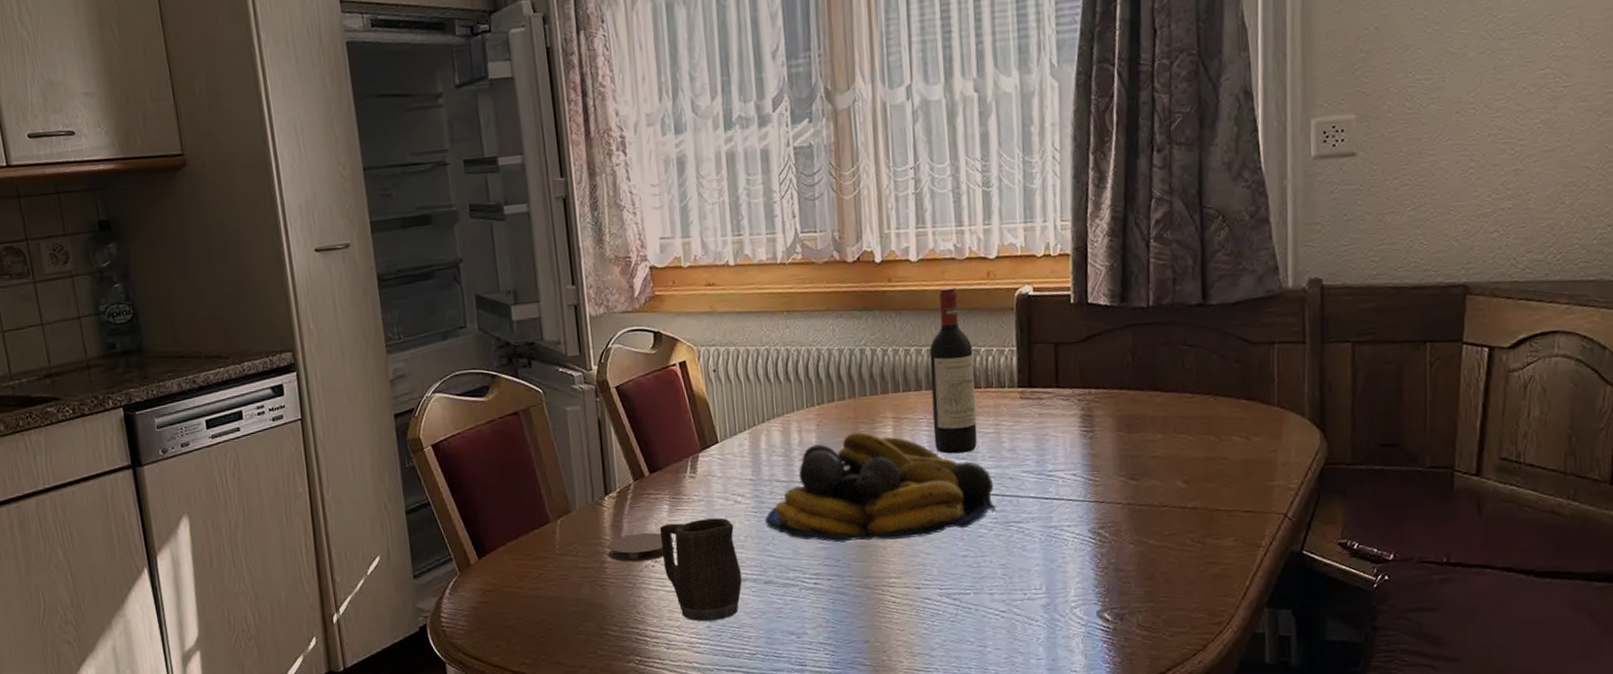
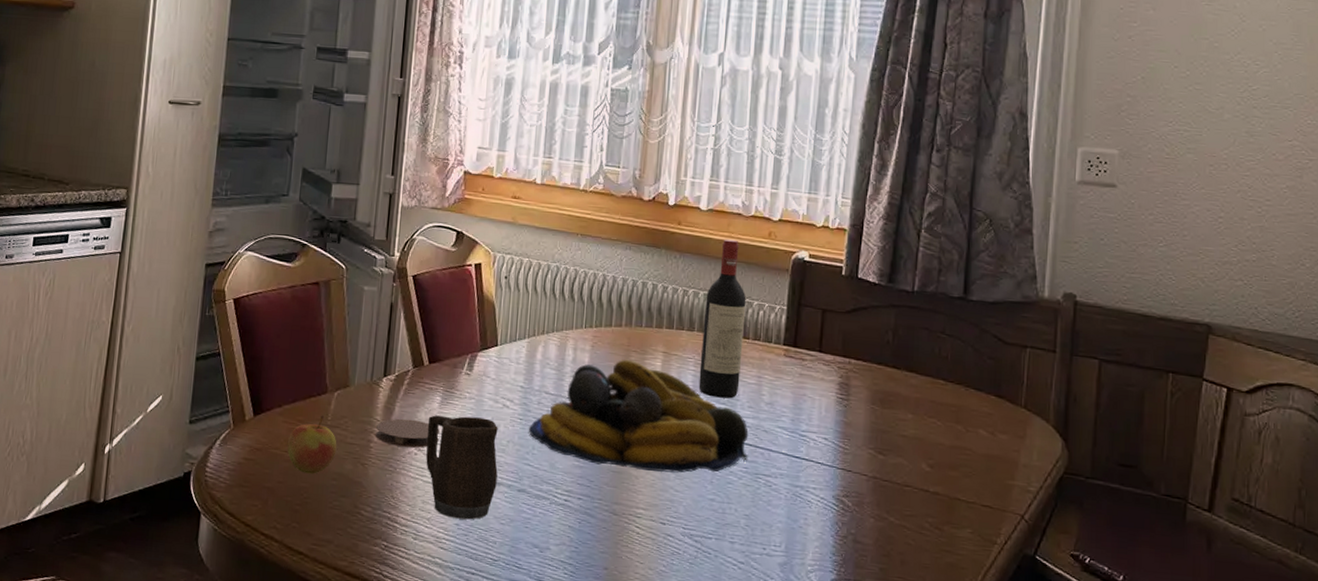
apple: none [518,545,571,606] -> present [287,415,337,474]

